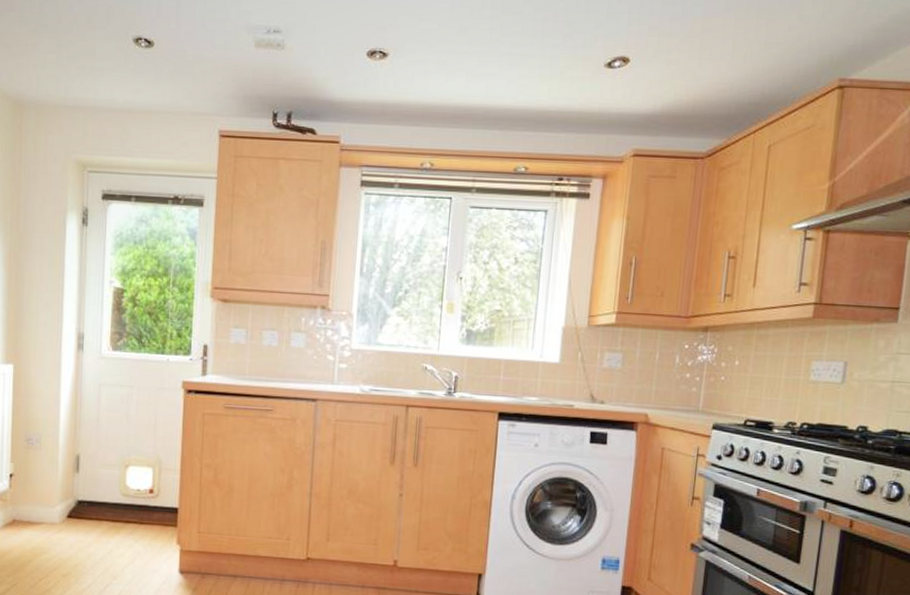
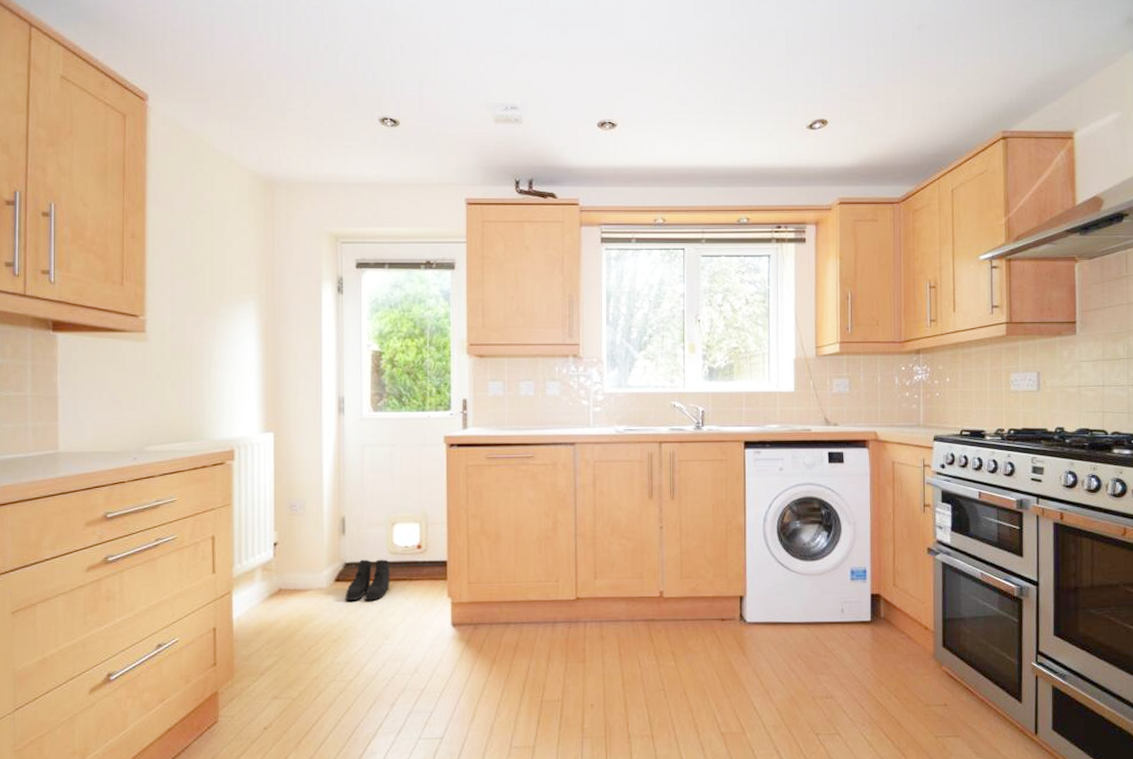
boots: none [76,498,122,540] -> present [345,559,390,601]

